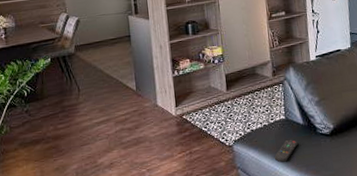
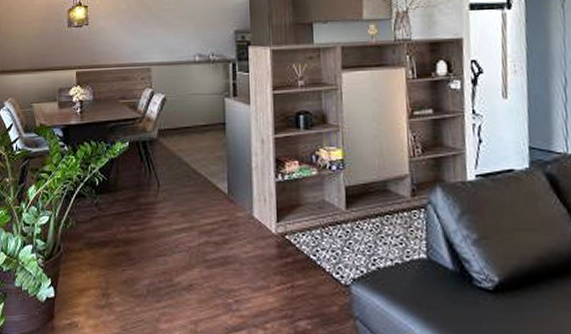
remote control: present [274,139,298,163] -> none [408,288,444,320]

